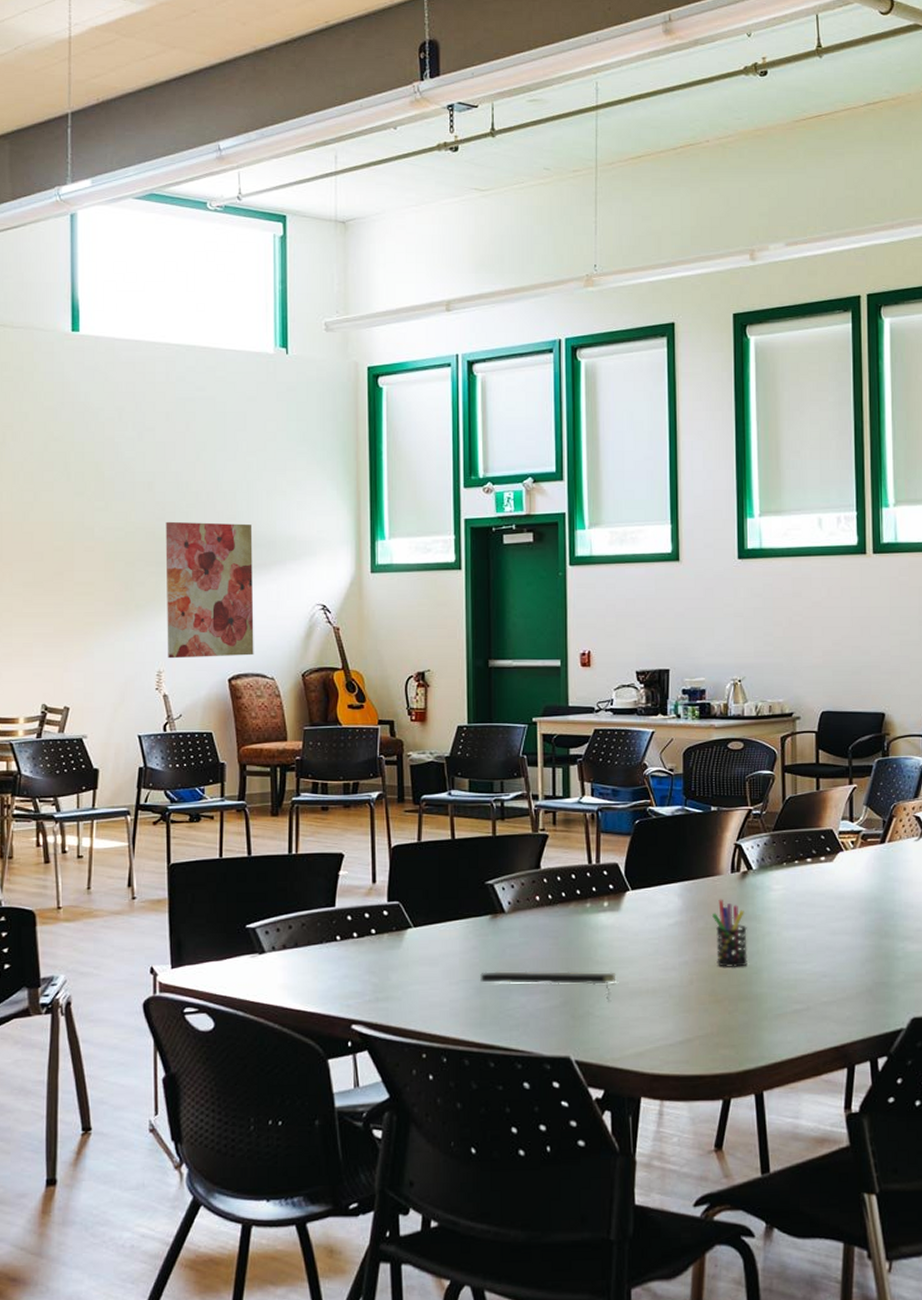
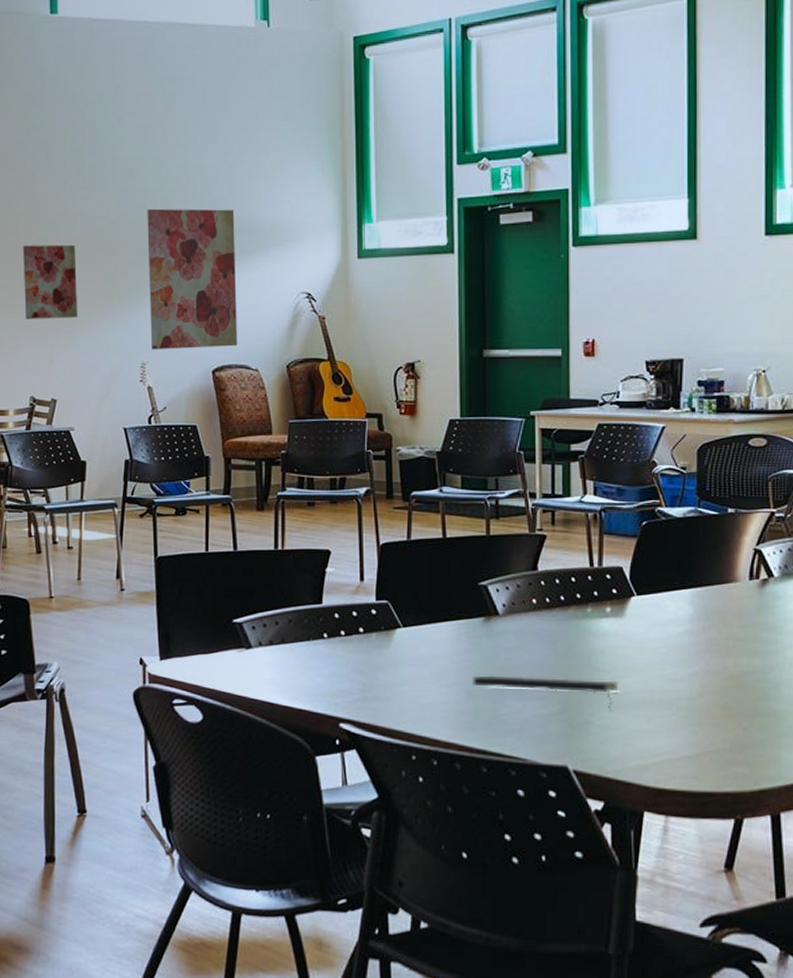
wall art: none [38,554,93,627] -> present [23,244,78,319]
pen holder: present [712,899,747,967] -> none [727,607,766,681]

